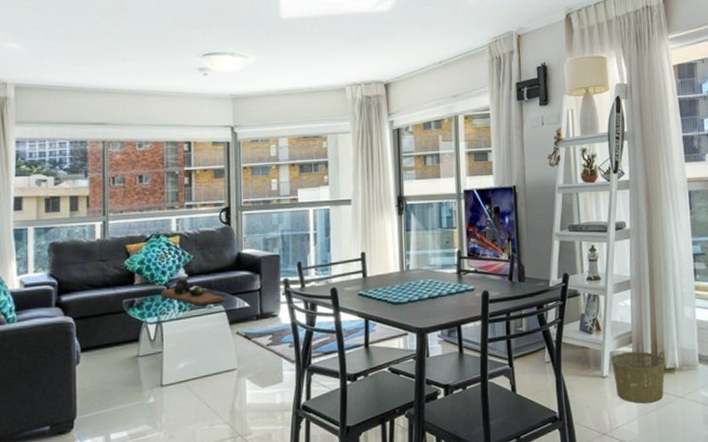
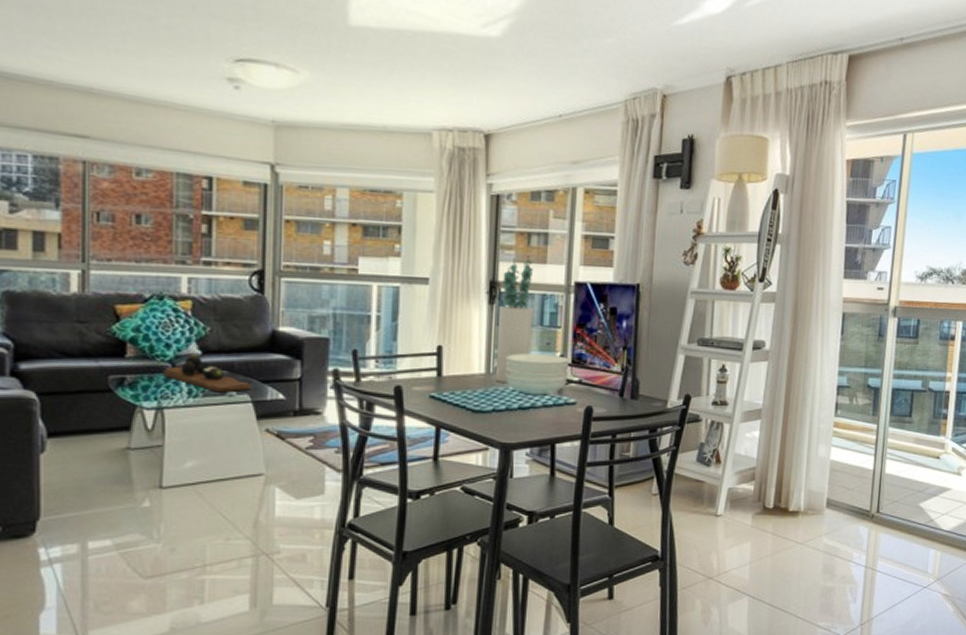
vase: none [406,173,435,279] -> present [495,255,534,384]
bowl: none [414,251,466,286] -> present [504,353,569,396]
basket: present [610,351,665,404] -> none [728,489,790,547]

